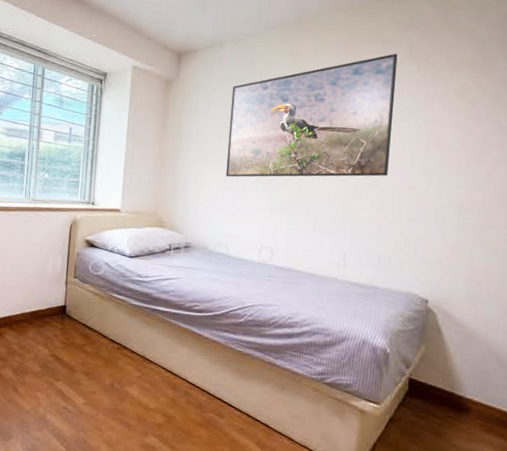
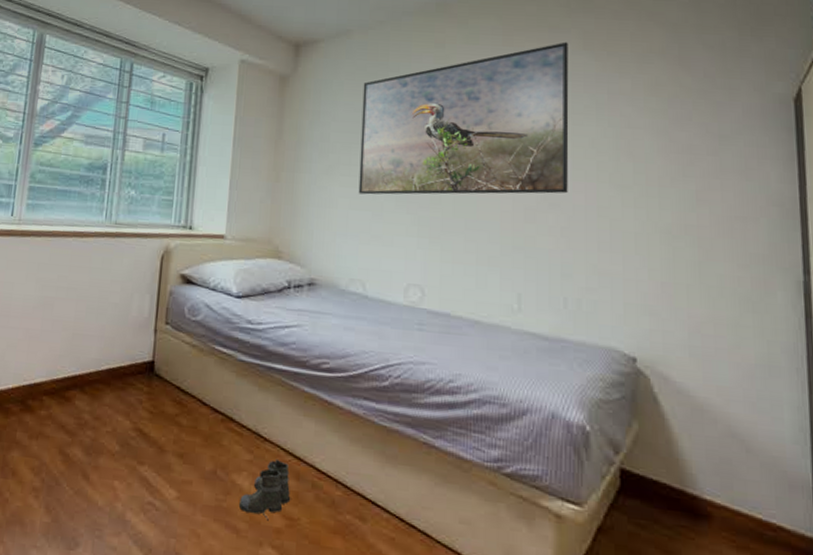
boots: none [131,375,169,418] -> present [240,458,291,521]

